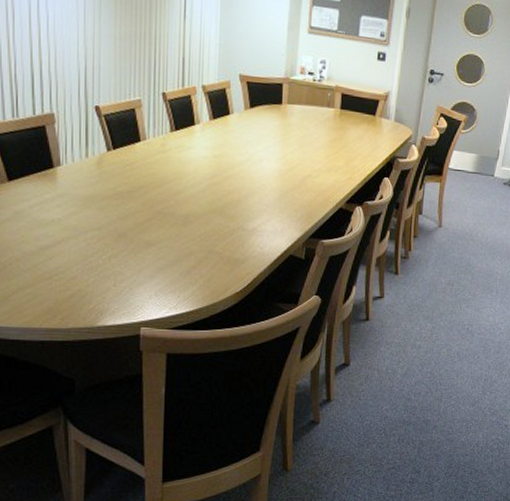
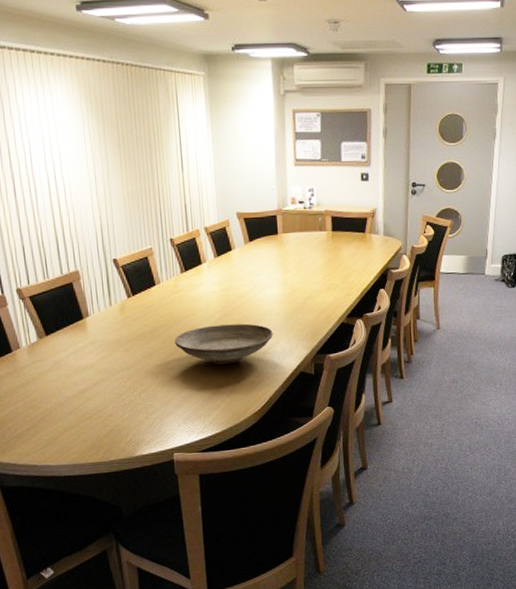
decorative bowl: none [155,193,265,238] -> present [174,323,273,365]

